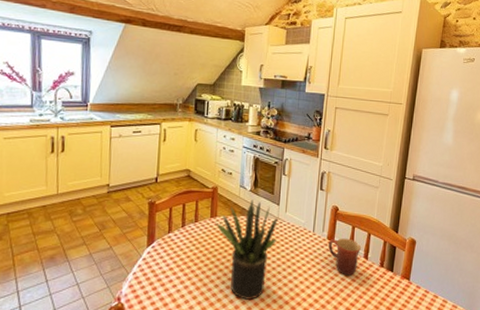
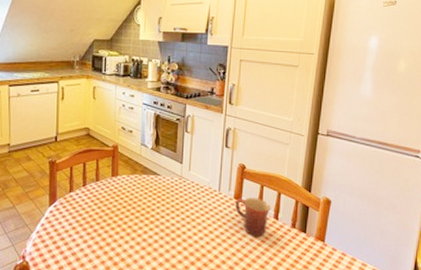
potted plant: present [215,199,278,301] -> none [116,157,181,261]

